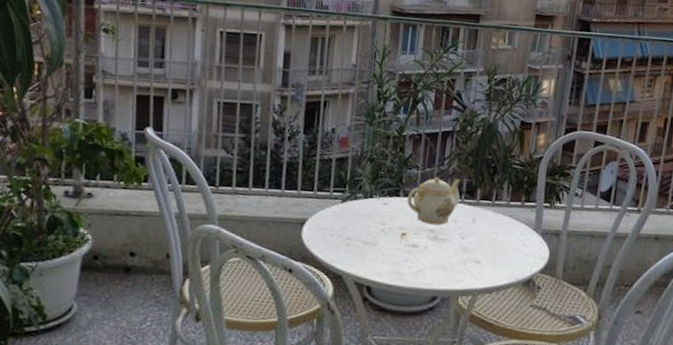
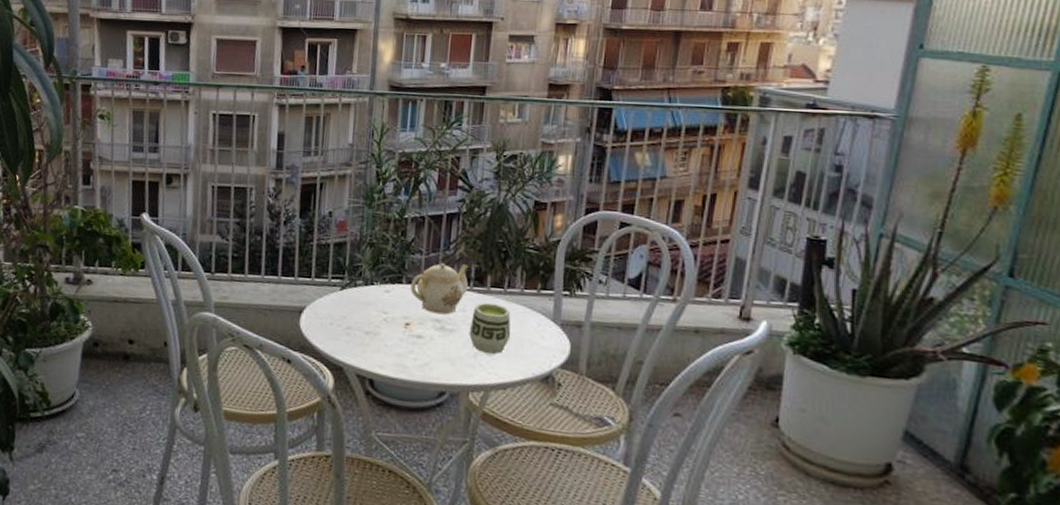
cup: none [459,214,498,261] -> present [469,303,511,354]

